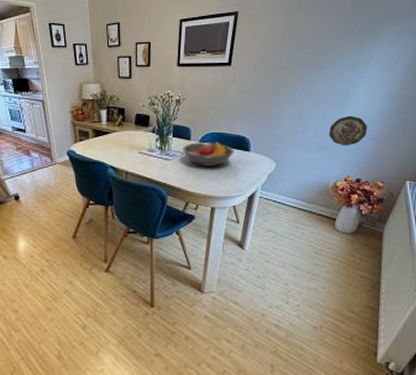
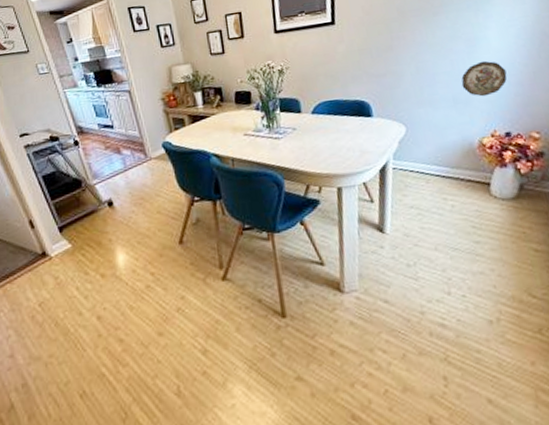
fruit bowl: present [183,141,234,166] -> none [294,110,355,141]

